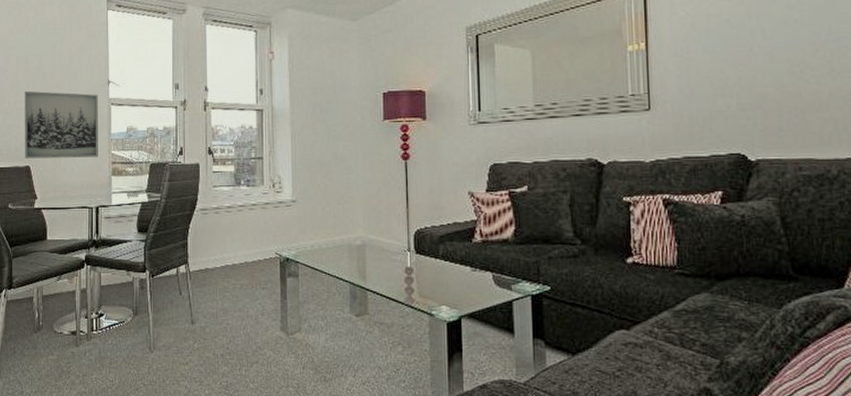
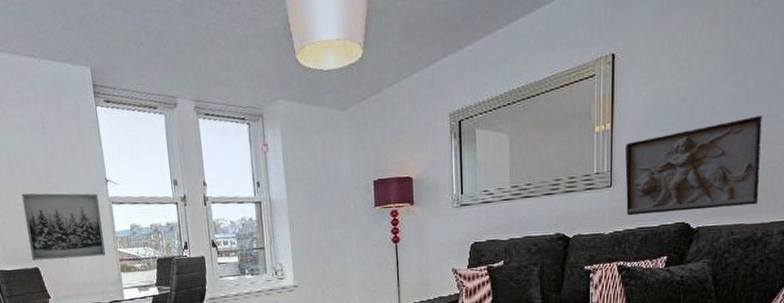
wall relief: none [664,40,829,143] -> present [625,116,762,216]

